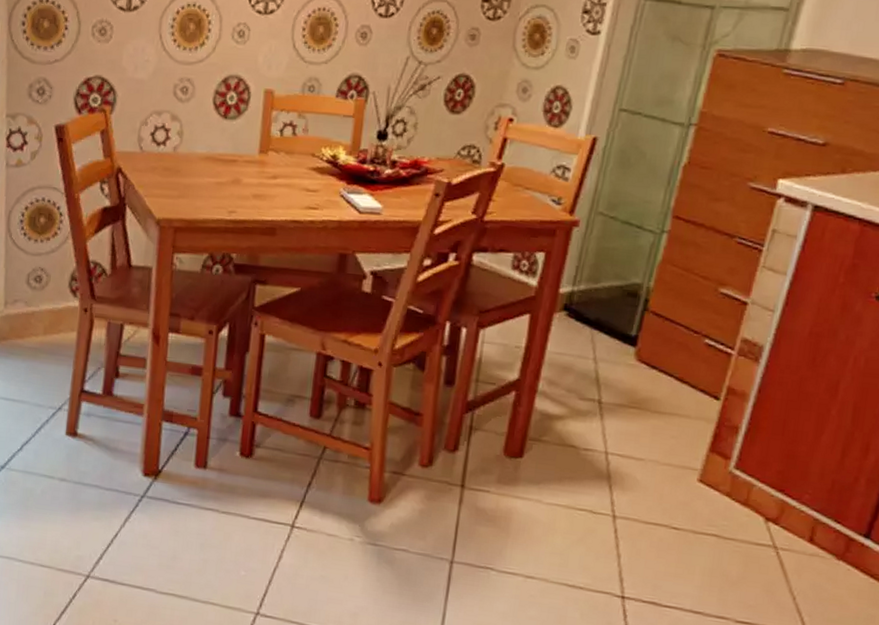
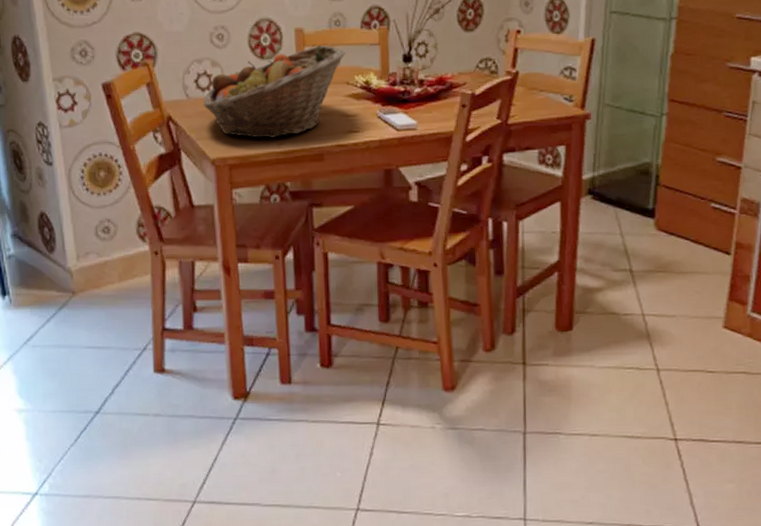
fruit basket: none [157,111,315,204] -> present [203,45,345,138]

